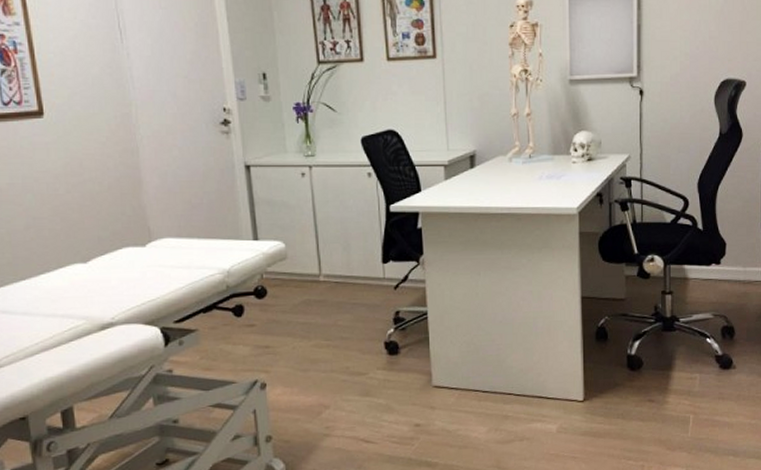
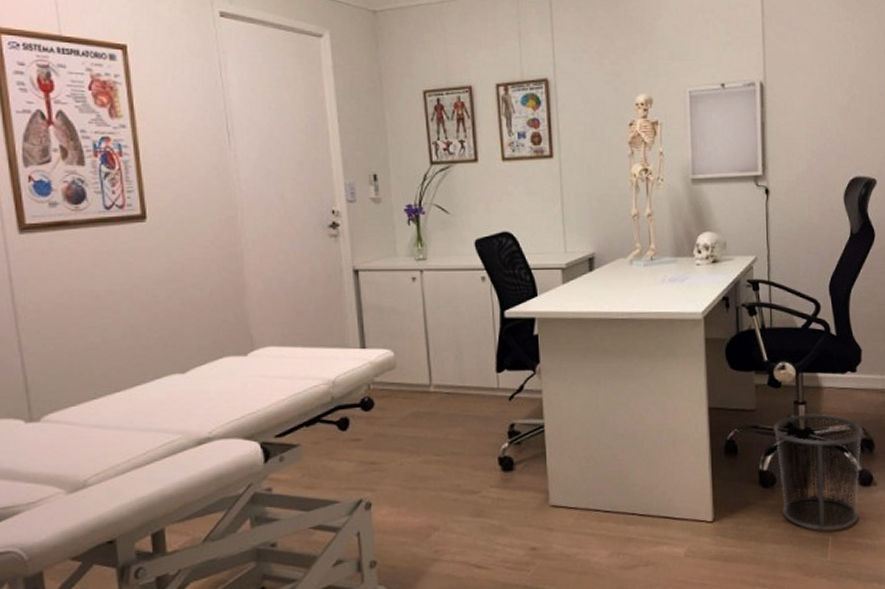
waste bin: none [642,303,725,410] -> present [774,413,864,531]

